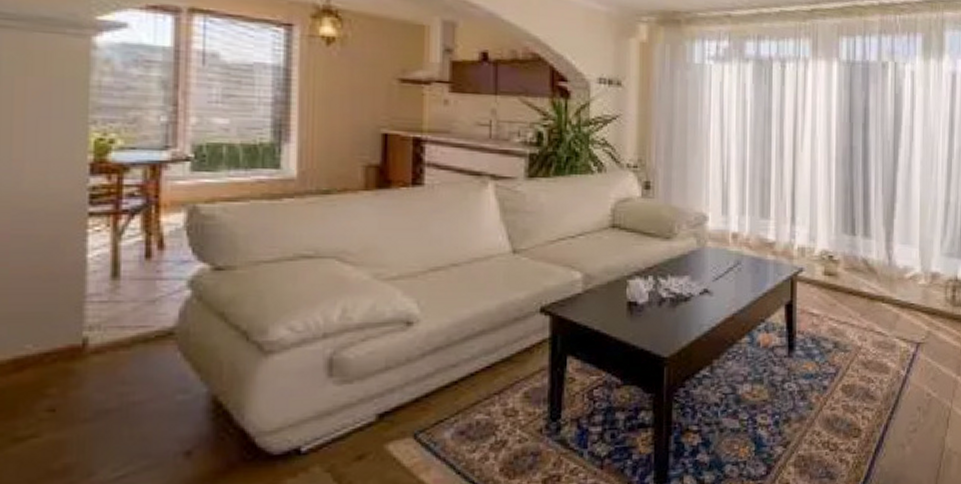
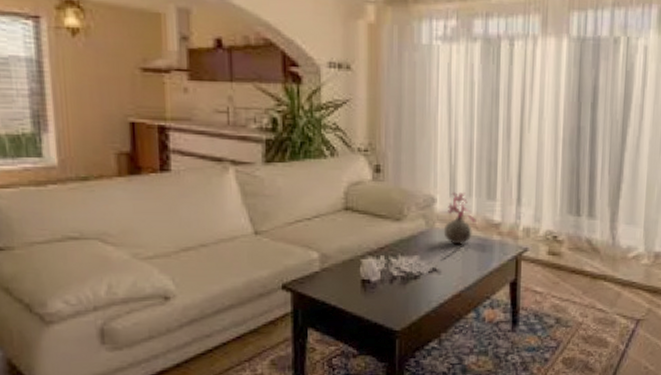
vase: none [716,210,749,265] -> present [443,192,475,245]

